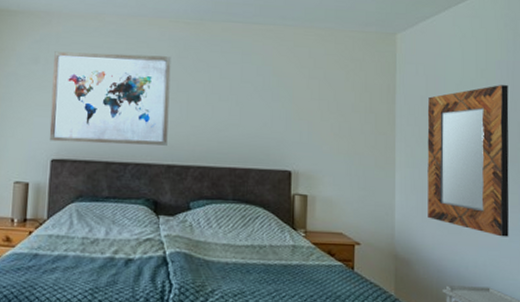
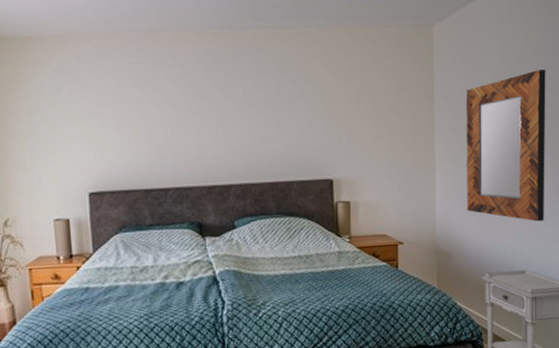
wall art: present [49,51,171,146] -> none [77,72,206,174]

